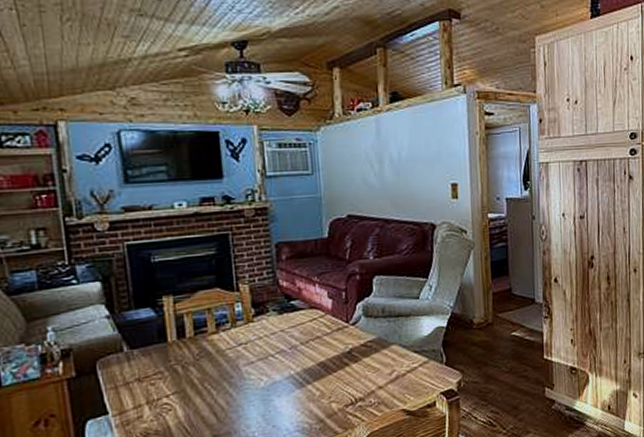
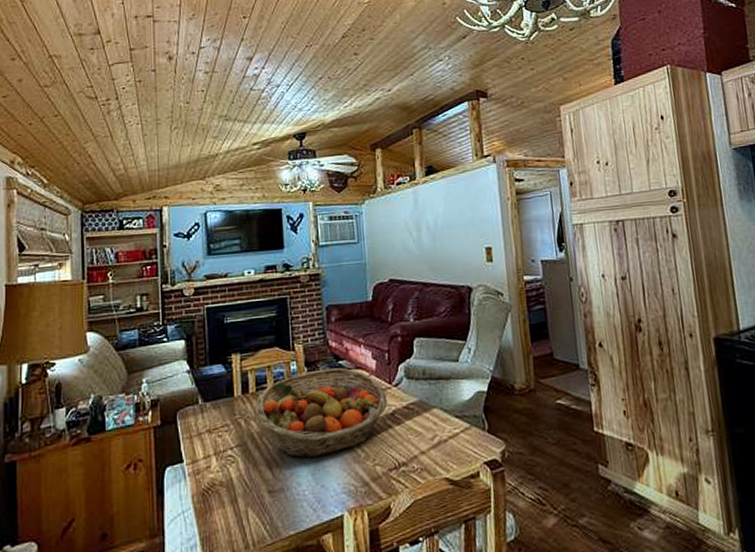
fruit basket: none [195,308,344,401] -> present [255,367,387,459]

